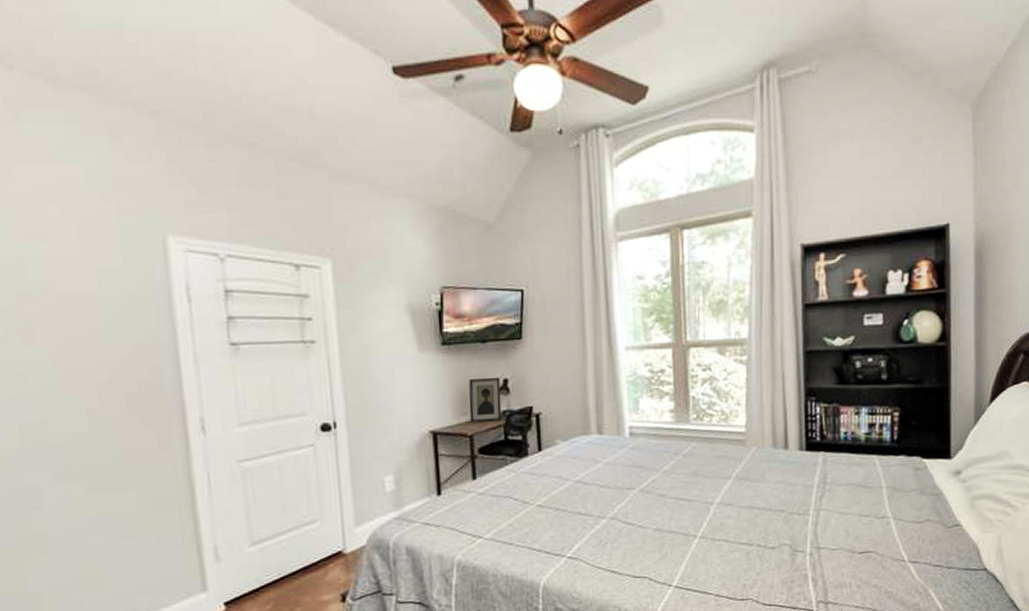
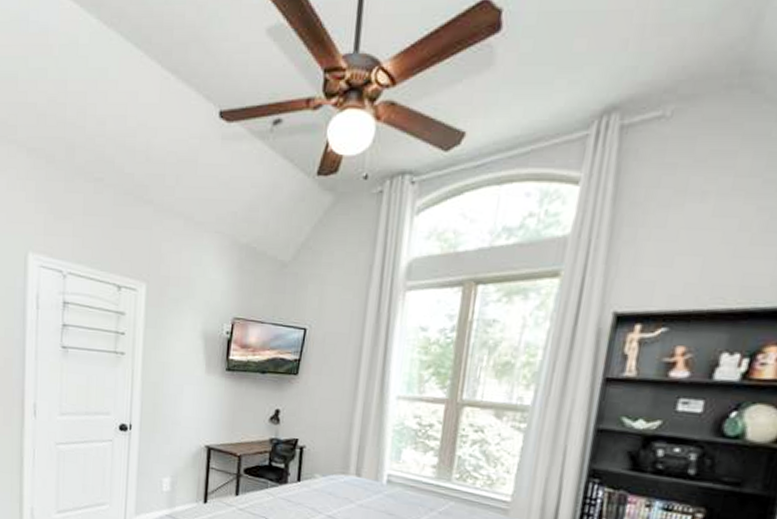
picture frame: present [469,377,502,423] -> none [241,405,273,447]

